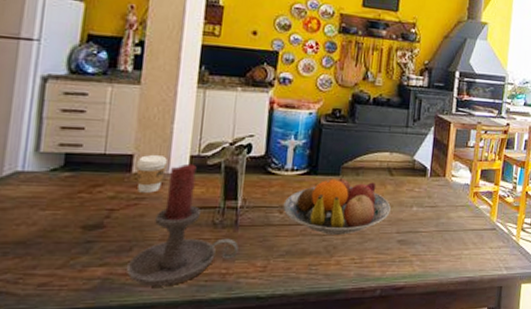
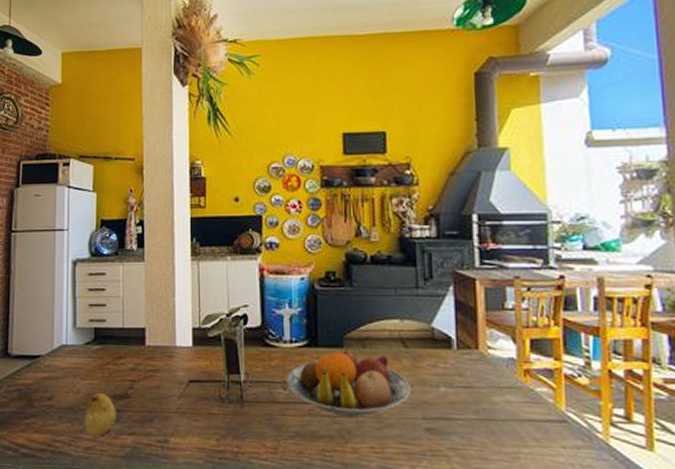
fruit: none [38,224,86,271] -> present [84,392,116,437]
candle holder: present [127,163,238,286] -> none [151,336,247,460]
coffee cup: present [136,154,167,193] -> none [149,327,173,365]

